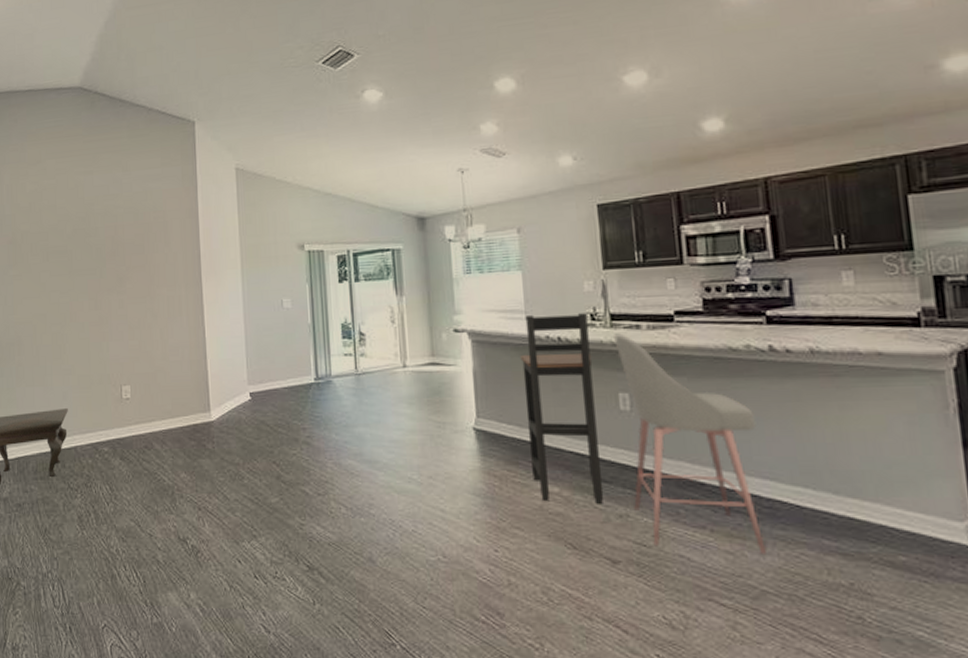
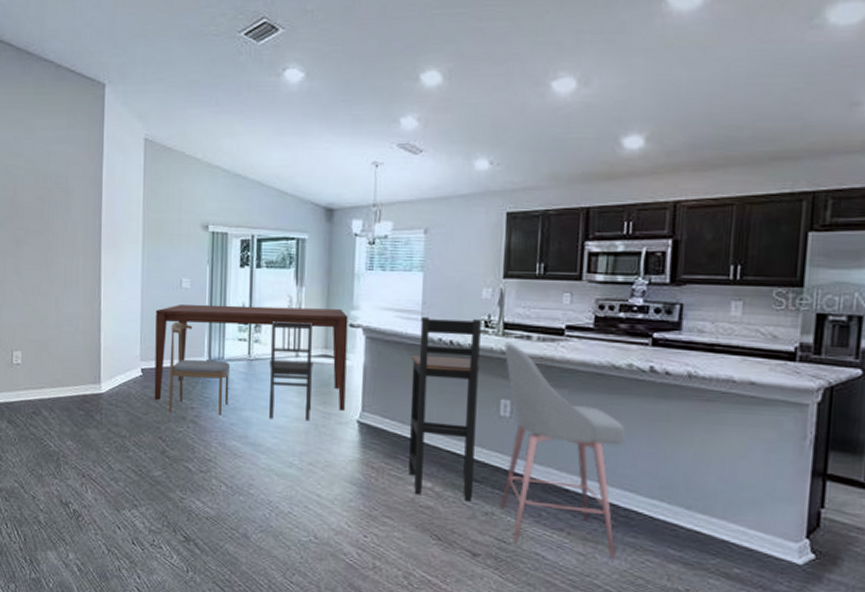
dining table: none [259,315,459,424] -> present [154,304,349,411]
dining chair: none [276,342,340,436] -> present [168,321,230,415]
dining chair: none [375,330,425,433] -> present [269,321,314,422]

